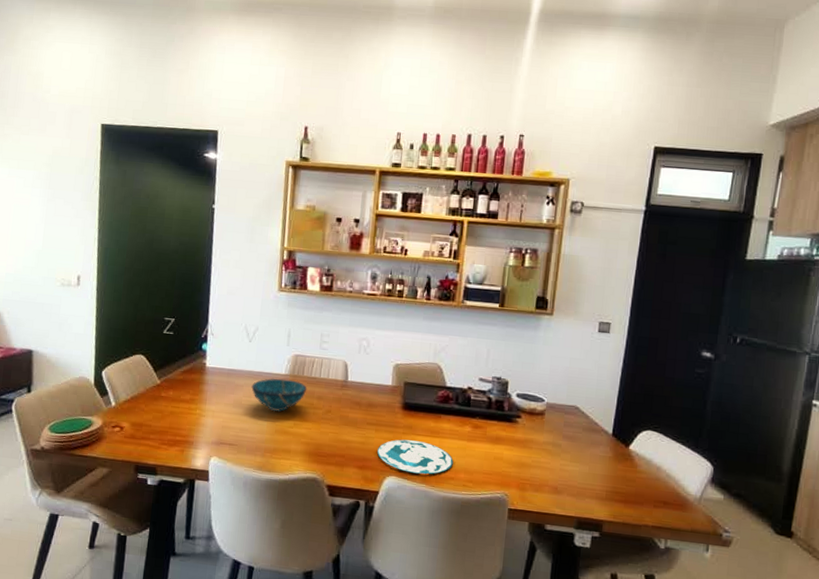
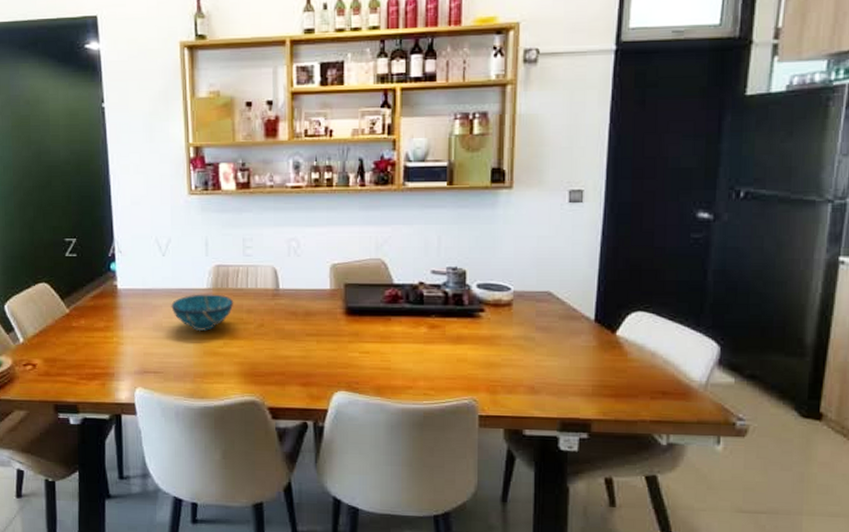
plate: present [377,439,453,475] -> none [322,349,410,386]

